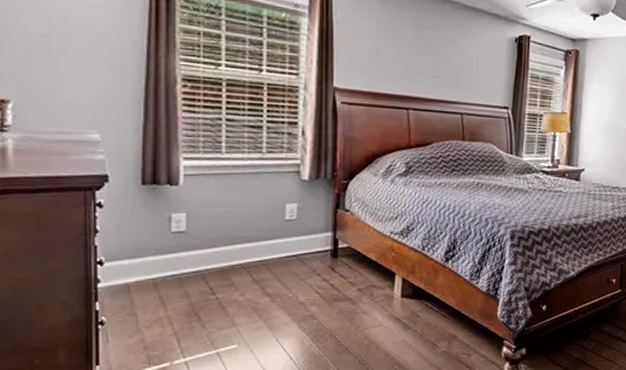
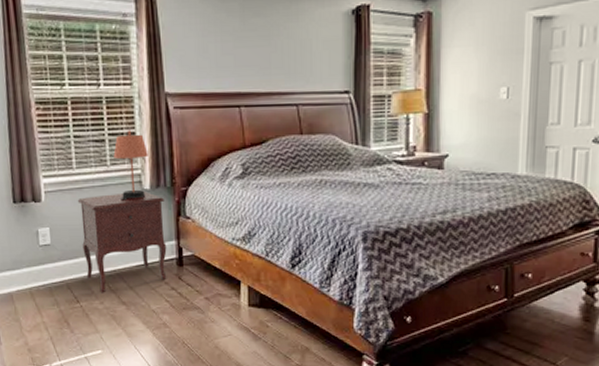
nightstand: none [223,182,324,285] -> present [77,192,167,293]
table lamp: none [271,119,310,190] -> present [113,130,148,201]

